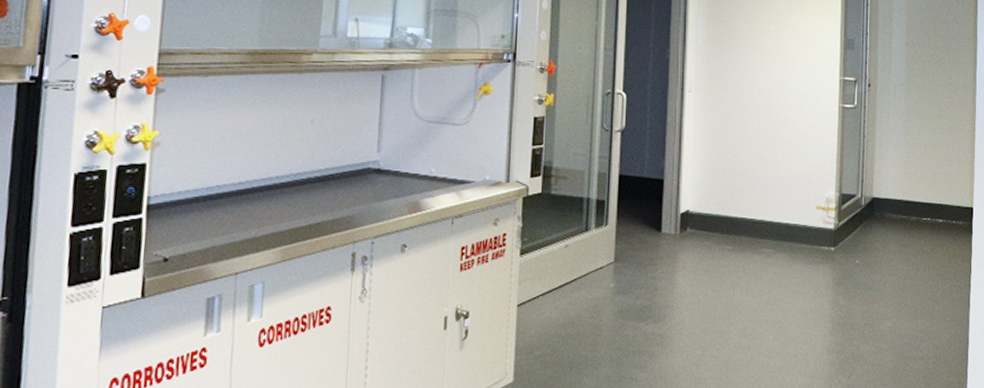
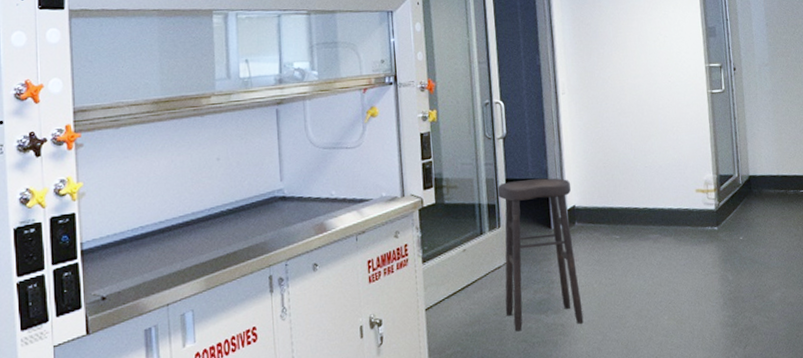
stool: none [602,178,687,338] -> present [497,178,584,332]

